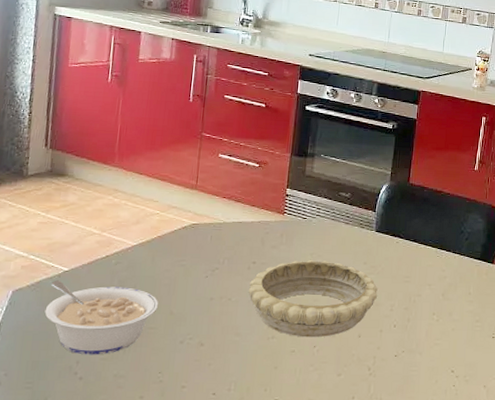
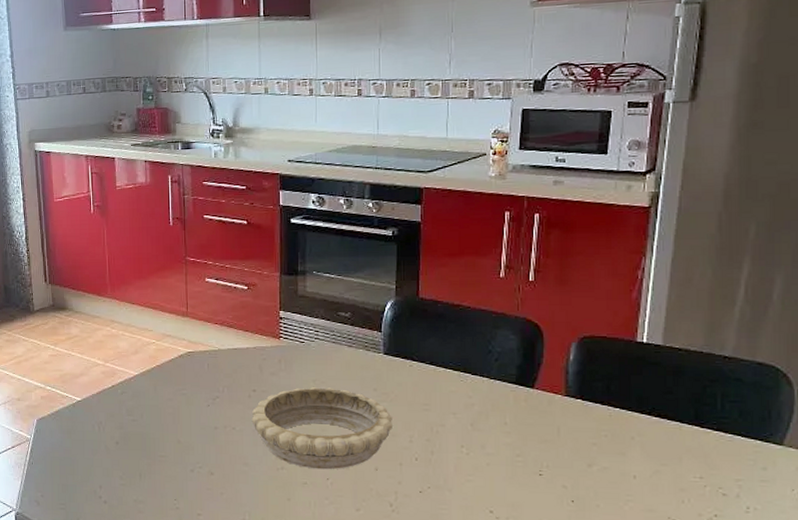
legume: present [44,280,158,355] -> none [66,409,165,481]

